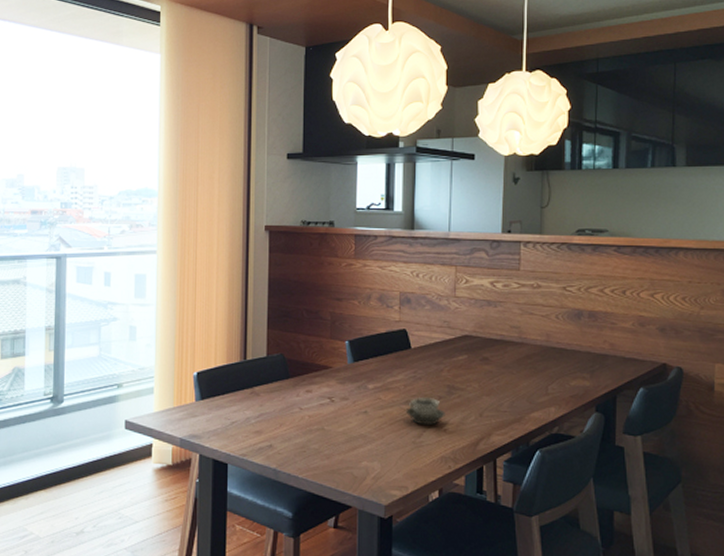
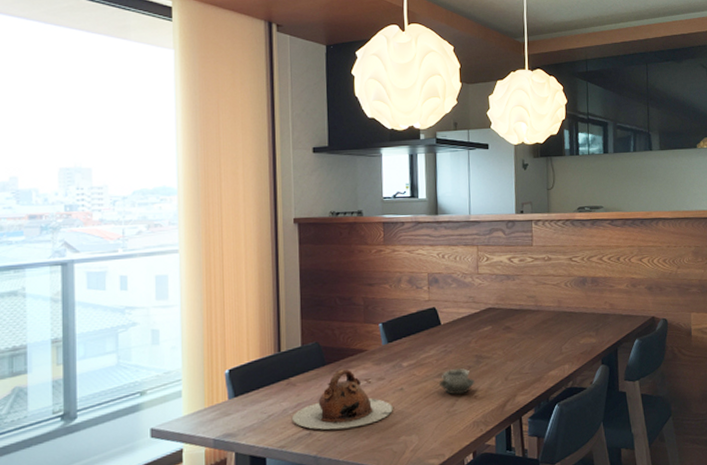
teapot: none [255,384,356,446] -> present [292,369,393,430]

